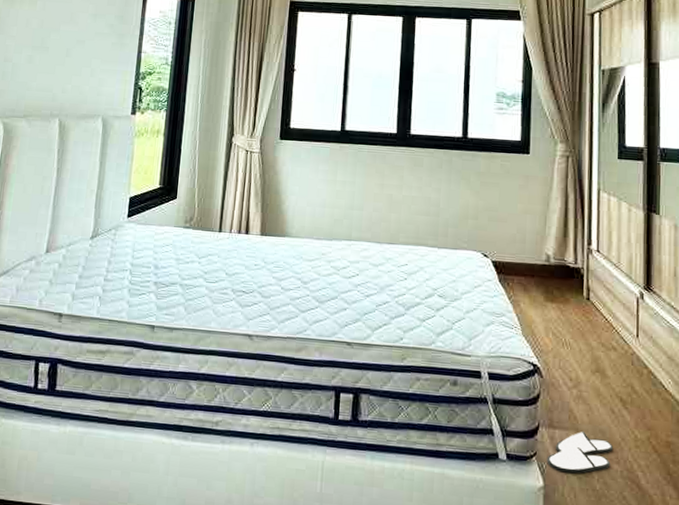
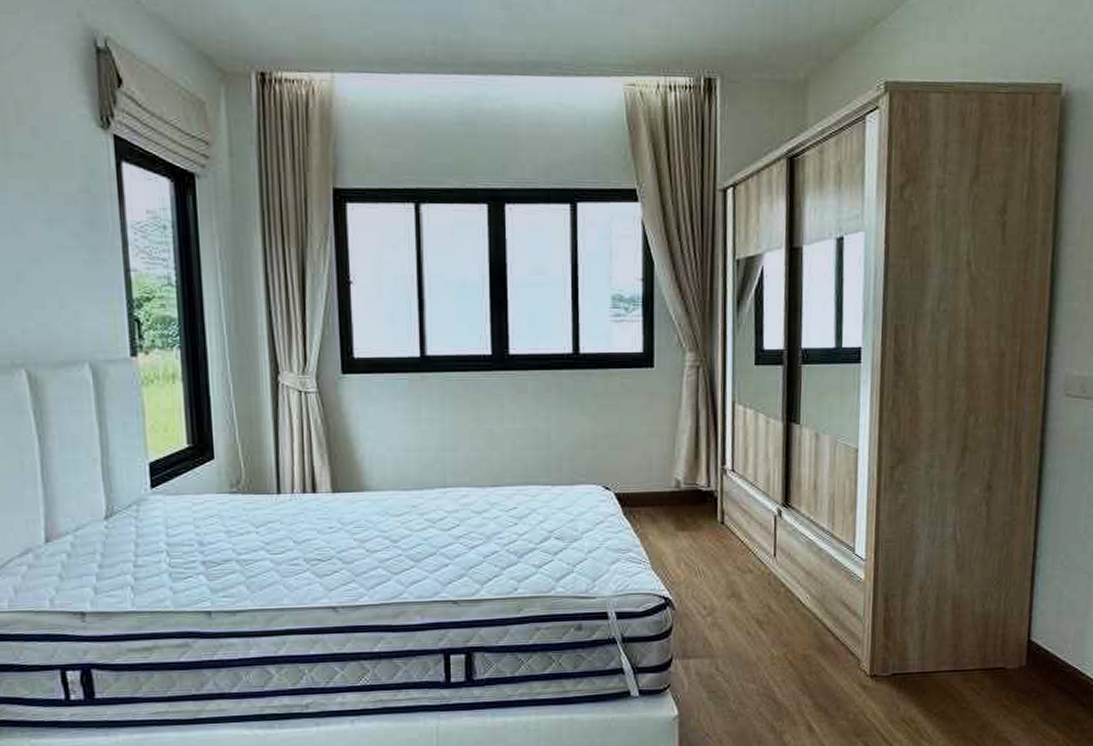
slippers: present [546,431,614,474] -> none [681,656,750,699]

